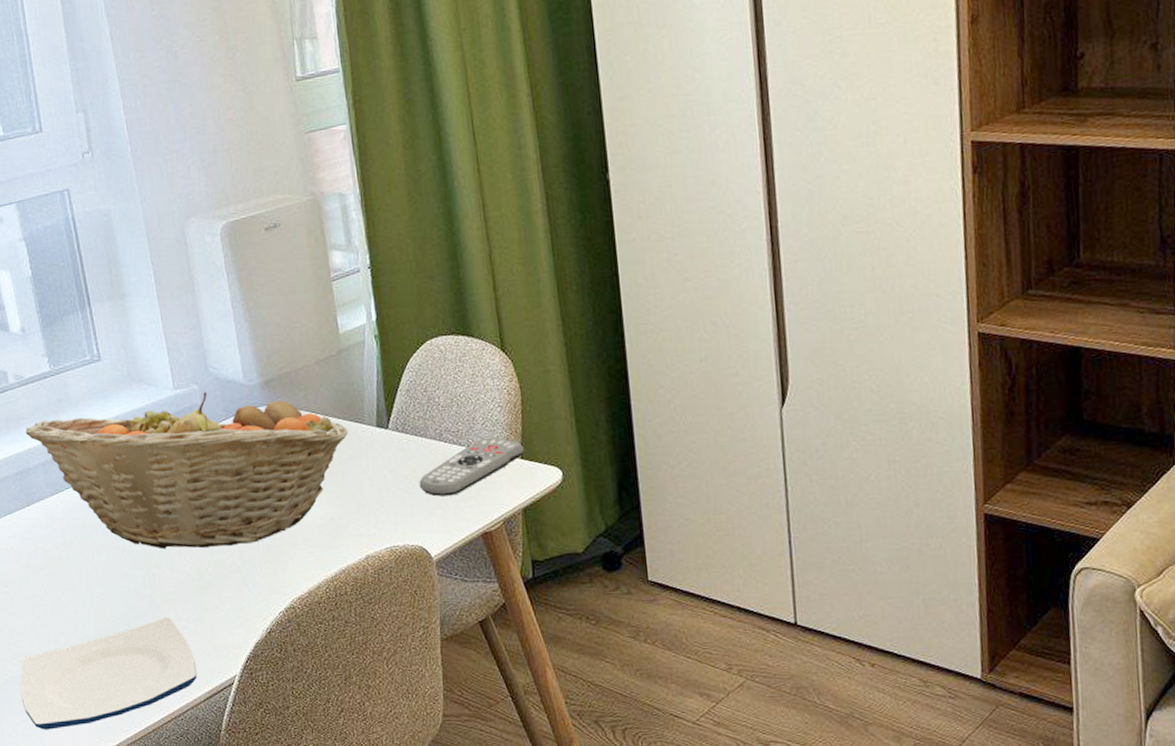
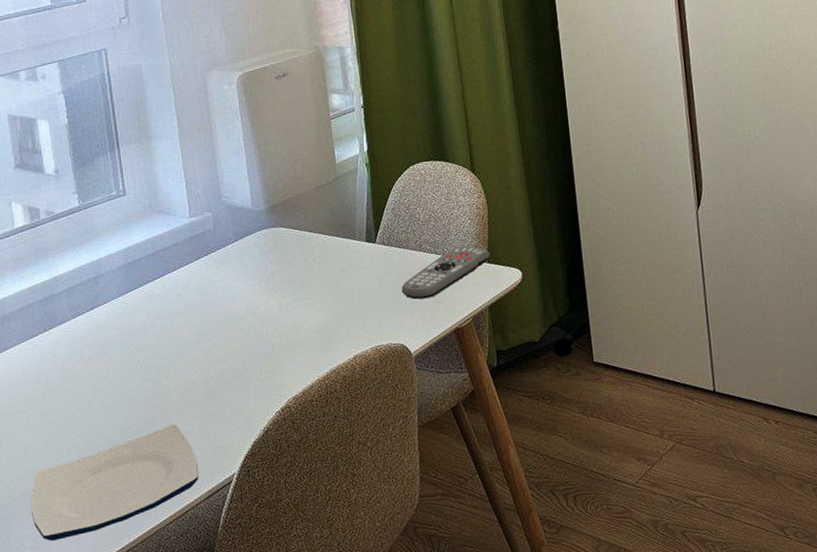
fruit basket: present [25,392,348,549] -> none [52,218,341,362]

